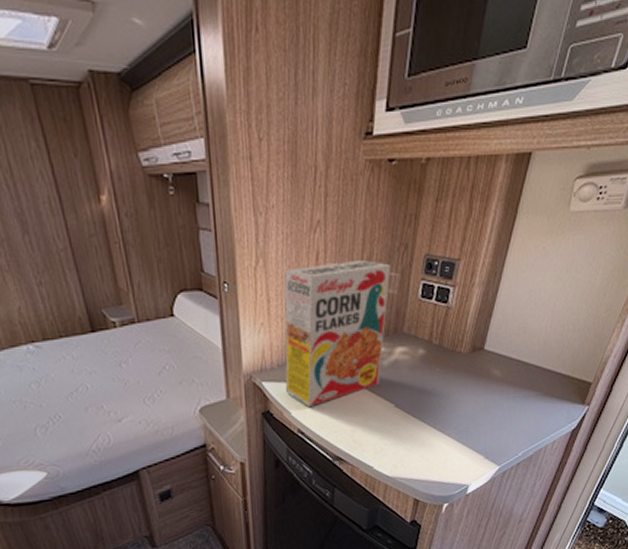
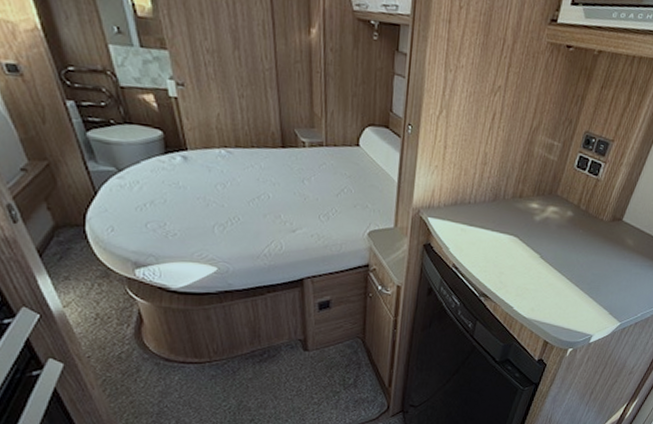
cereal box: present [284,259,391,408] -> none [447,123,556,247]

